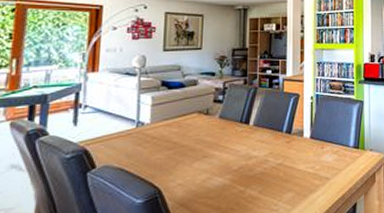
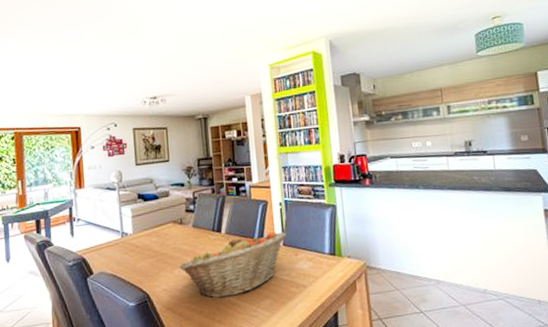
fruit basket: none [200,124,315,193] -> present [180,231,286,298]

